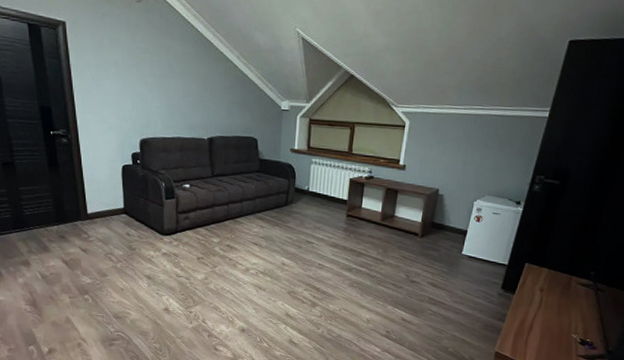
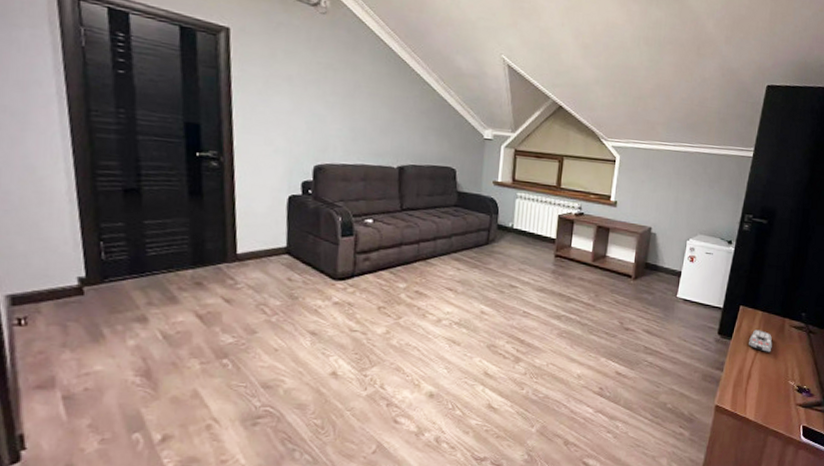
remote control: none [532,286,557,308] -> present [748,330,773,354]

